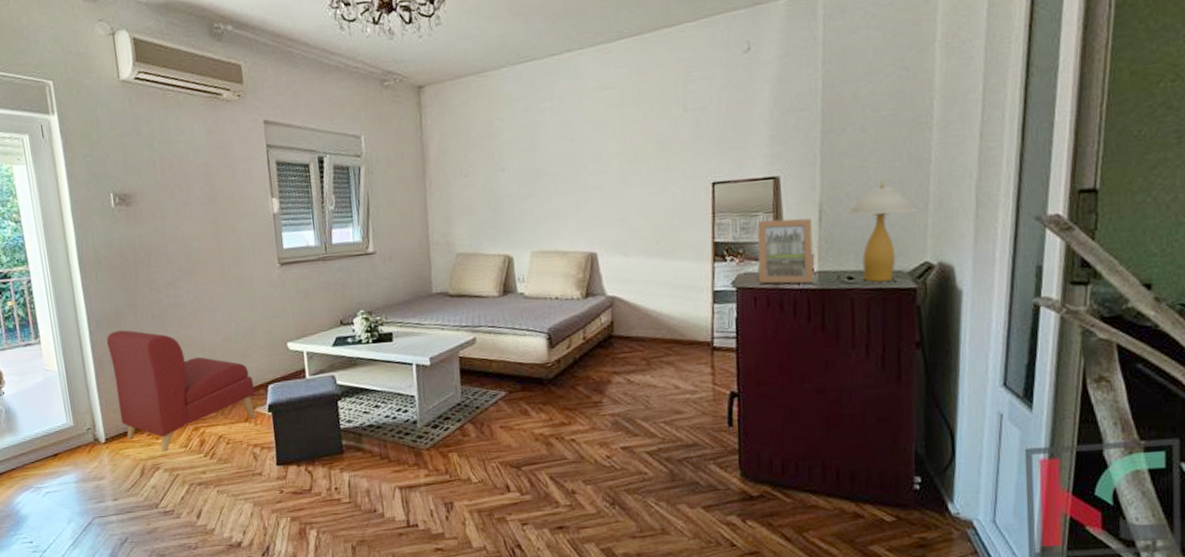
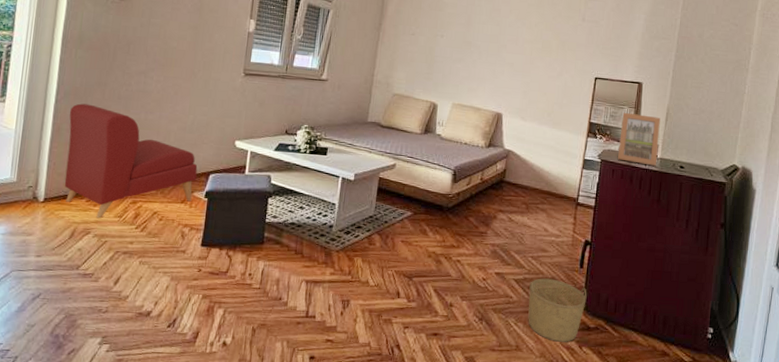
basket: none [665,444,744,518] -> present [528,278,587,342]
table lamp: present [848,180,917,282] -> none [686,99,732,175]

